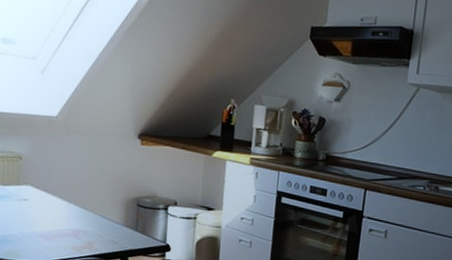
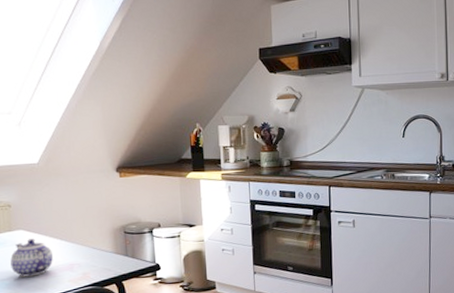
teapot: none [13,196,59,237] -> present [10,239,53,277]

